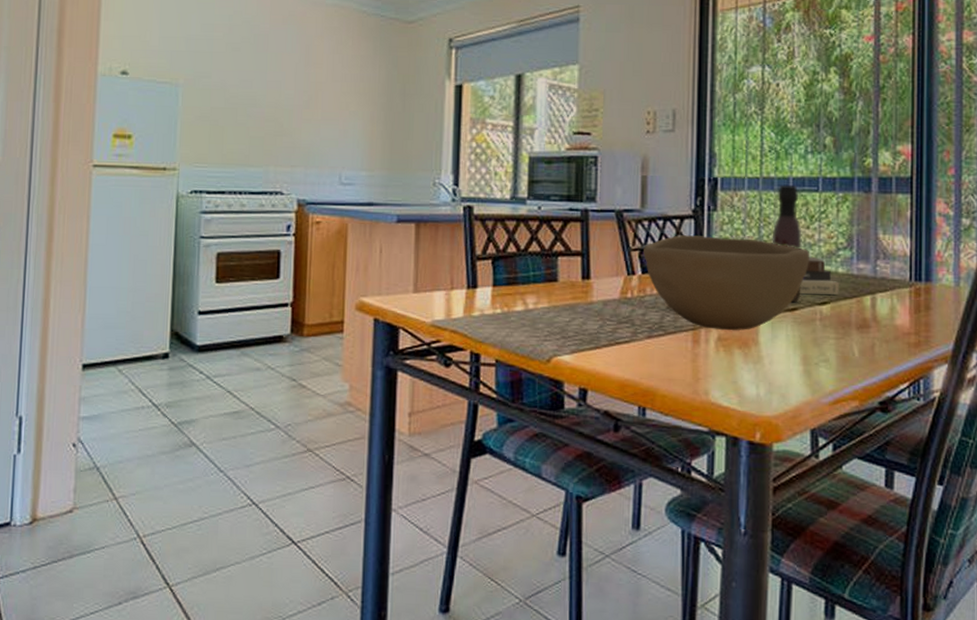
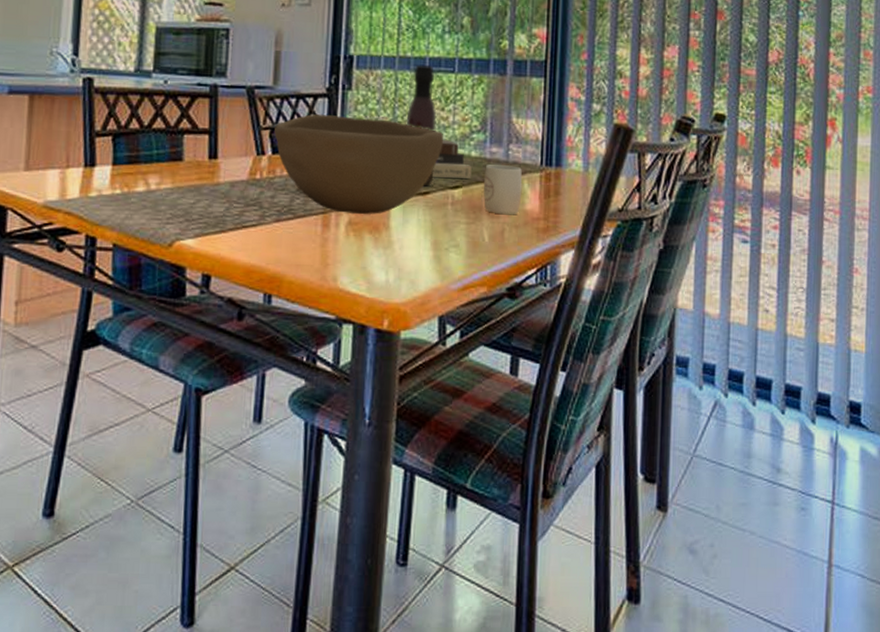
mug: none [851,281,892,330] -> present [483,164,523,215]

